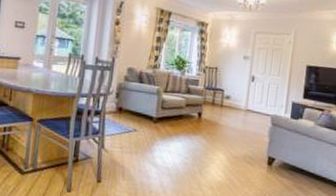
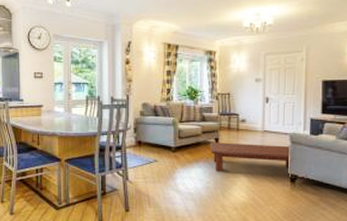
coffee table: none [191,116,284,162] -> present [209,142,307,178]

